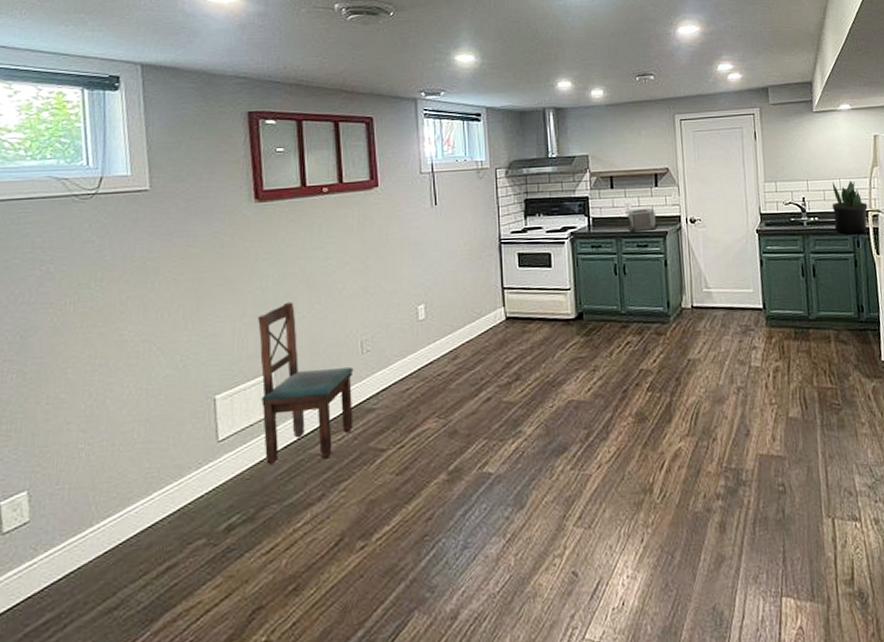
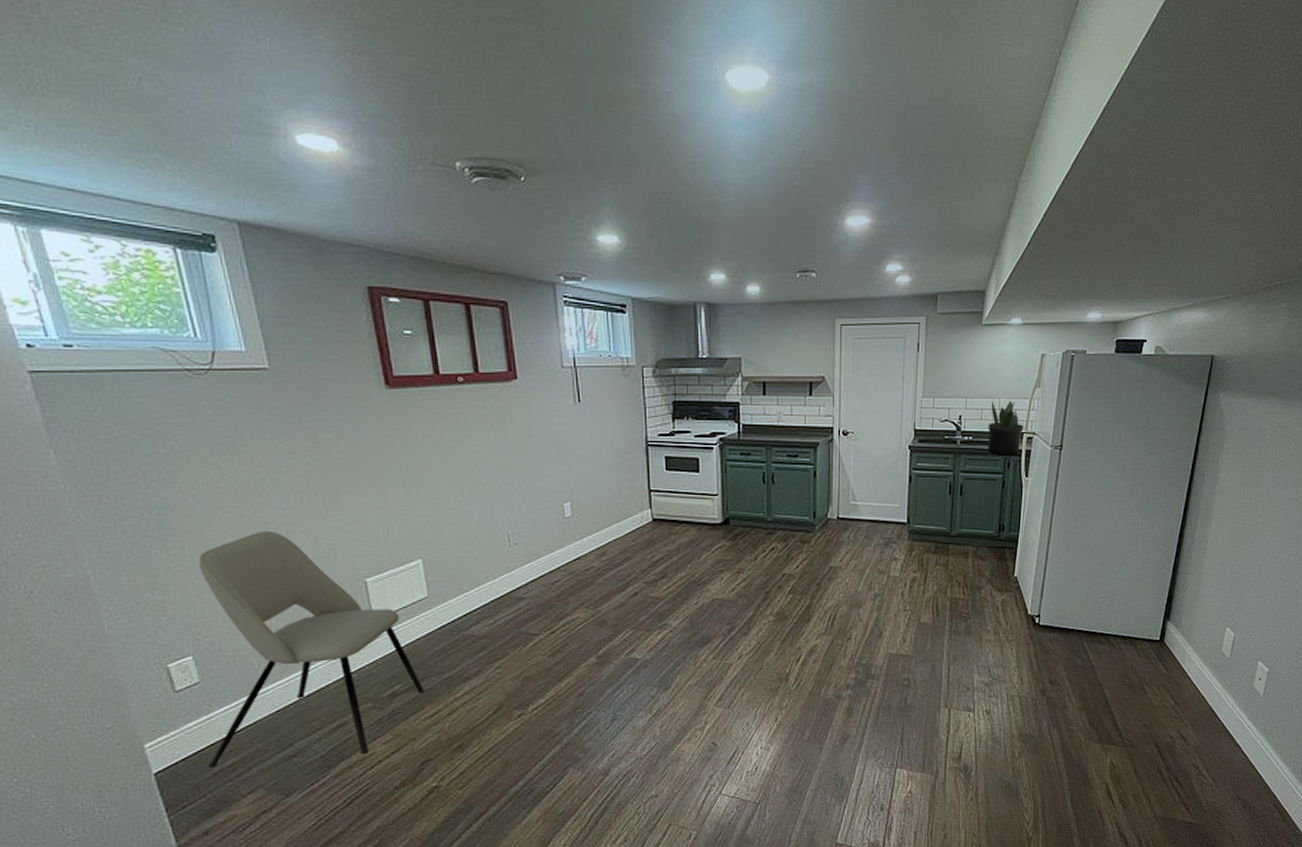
dining chair: none [20,349,263,627] -> present [198,531,424,768]
dining chair: present [258,302,354,465] -> none [401,493,505,643]
toaster: present [627,208,658,233] -> none [779,417,809,442]

